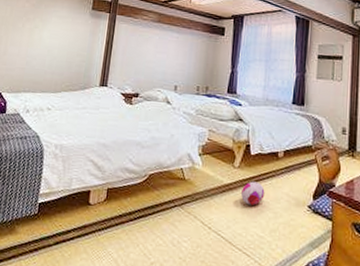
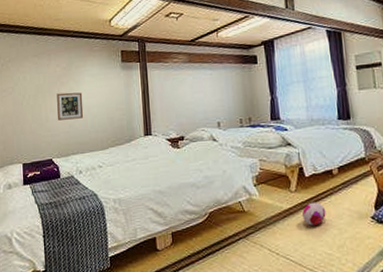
picture frame: none [16,28,47,58] -> present [57,92,84,120]

